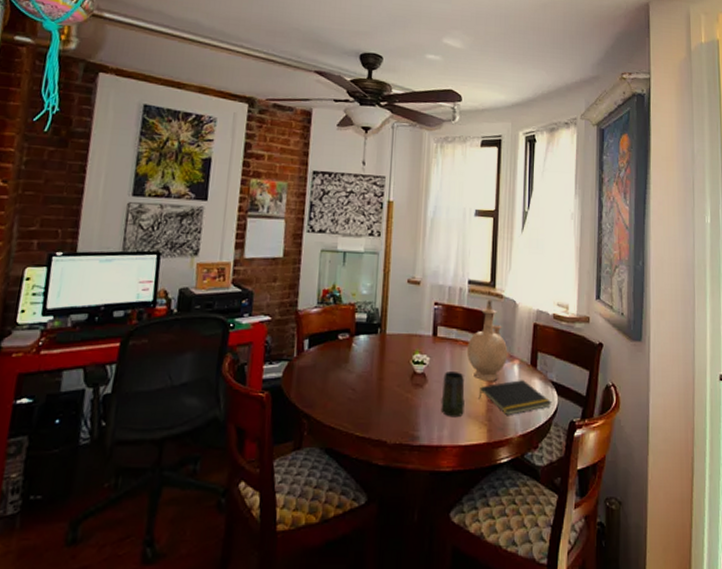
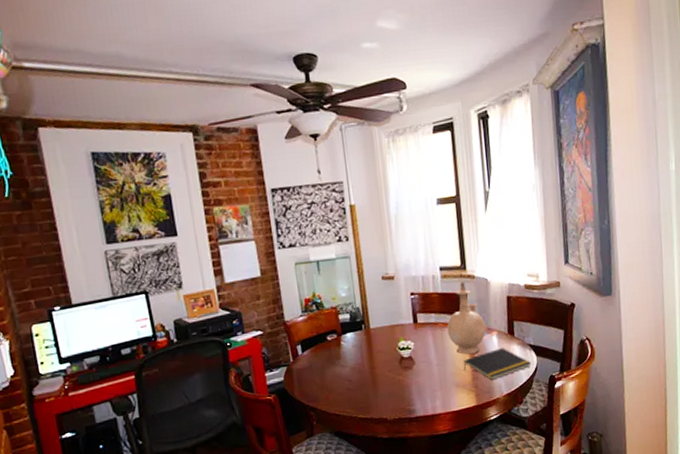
mug: present [441,372,465,418] -> none [429,350,452,390]

